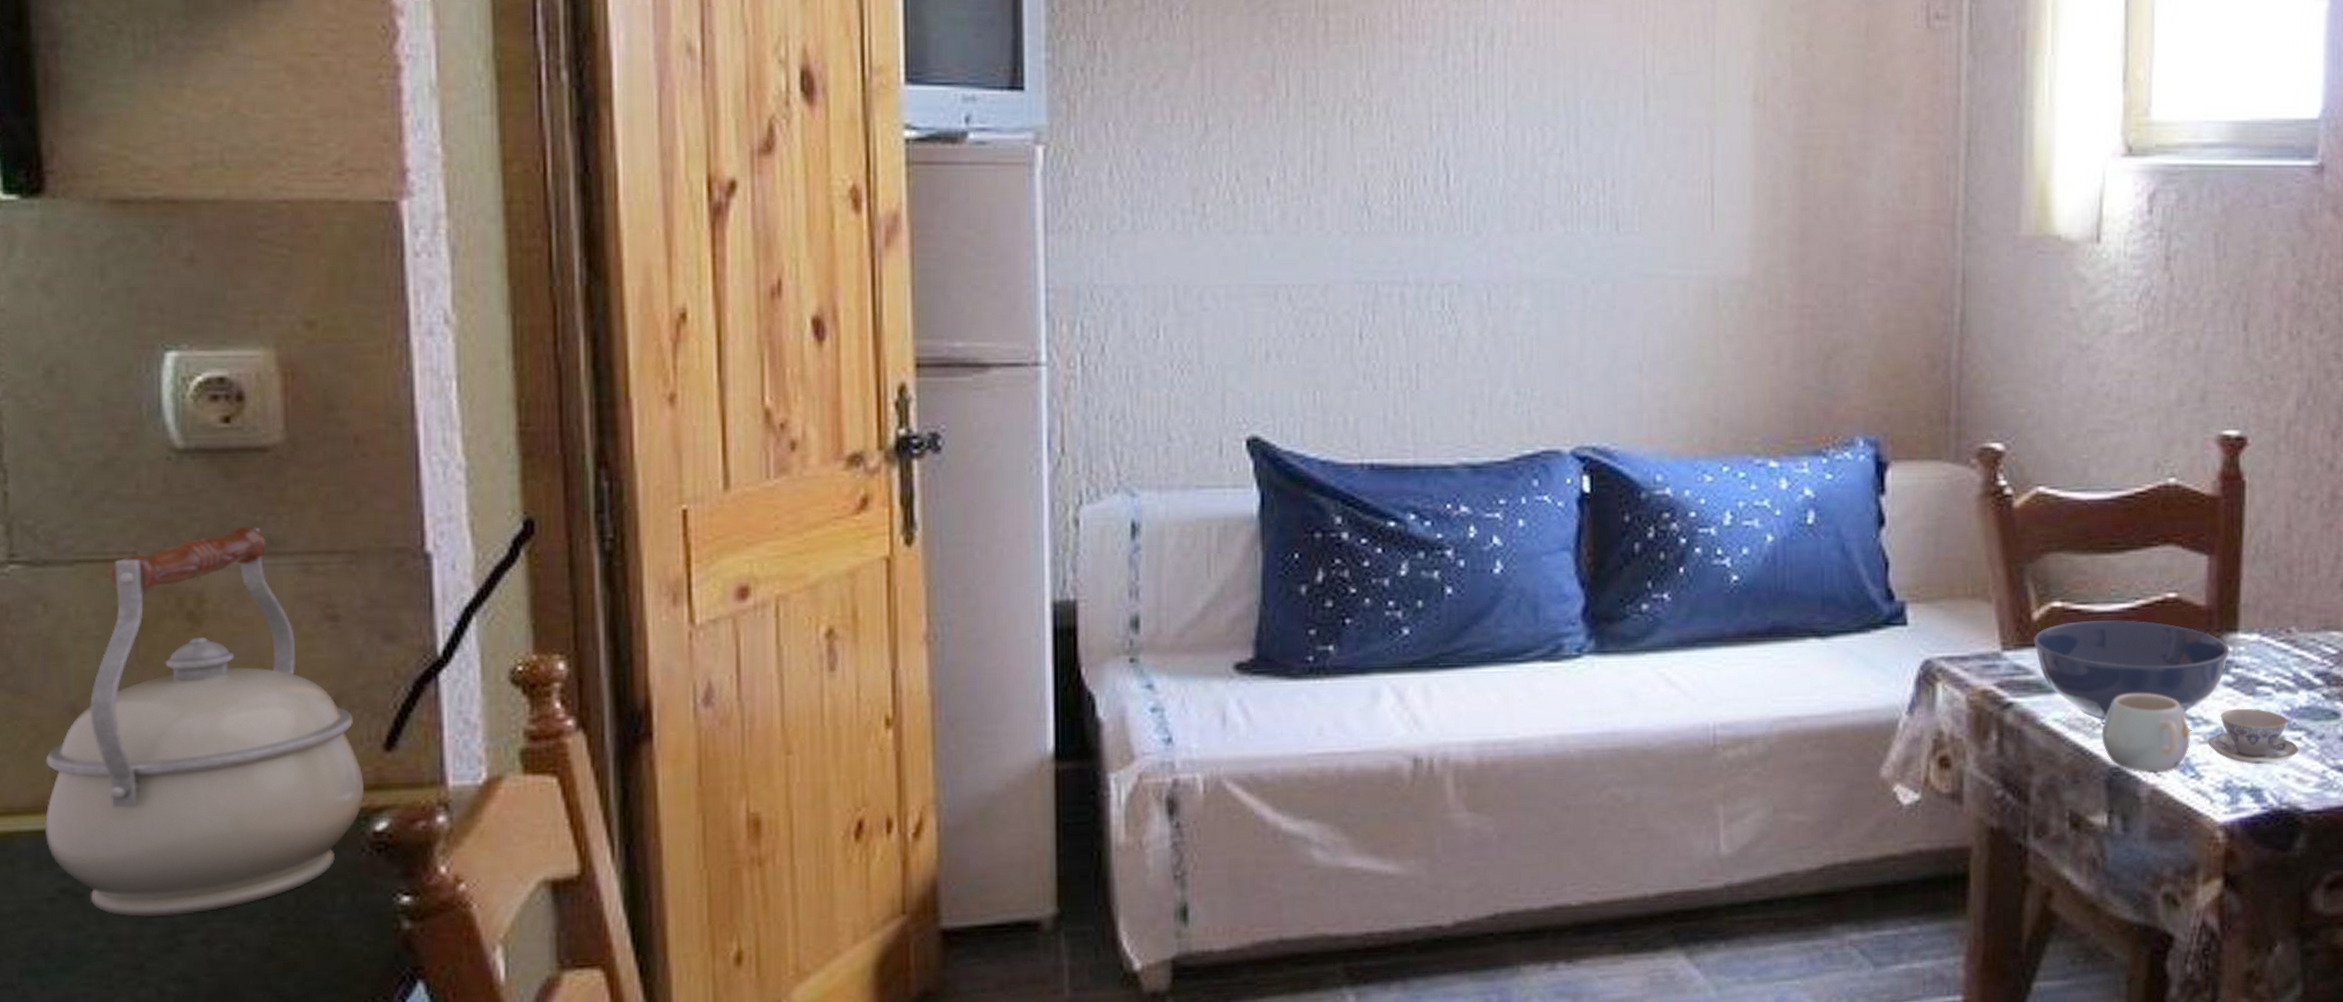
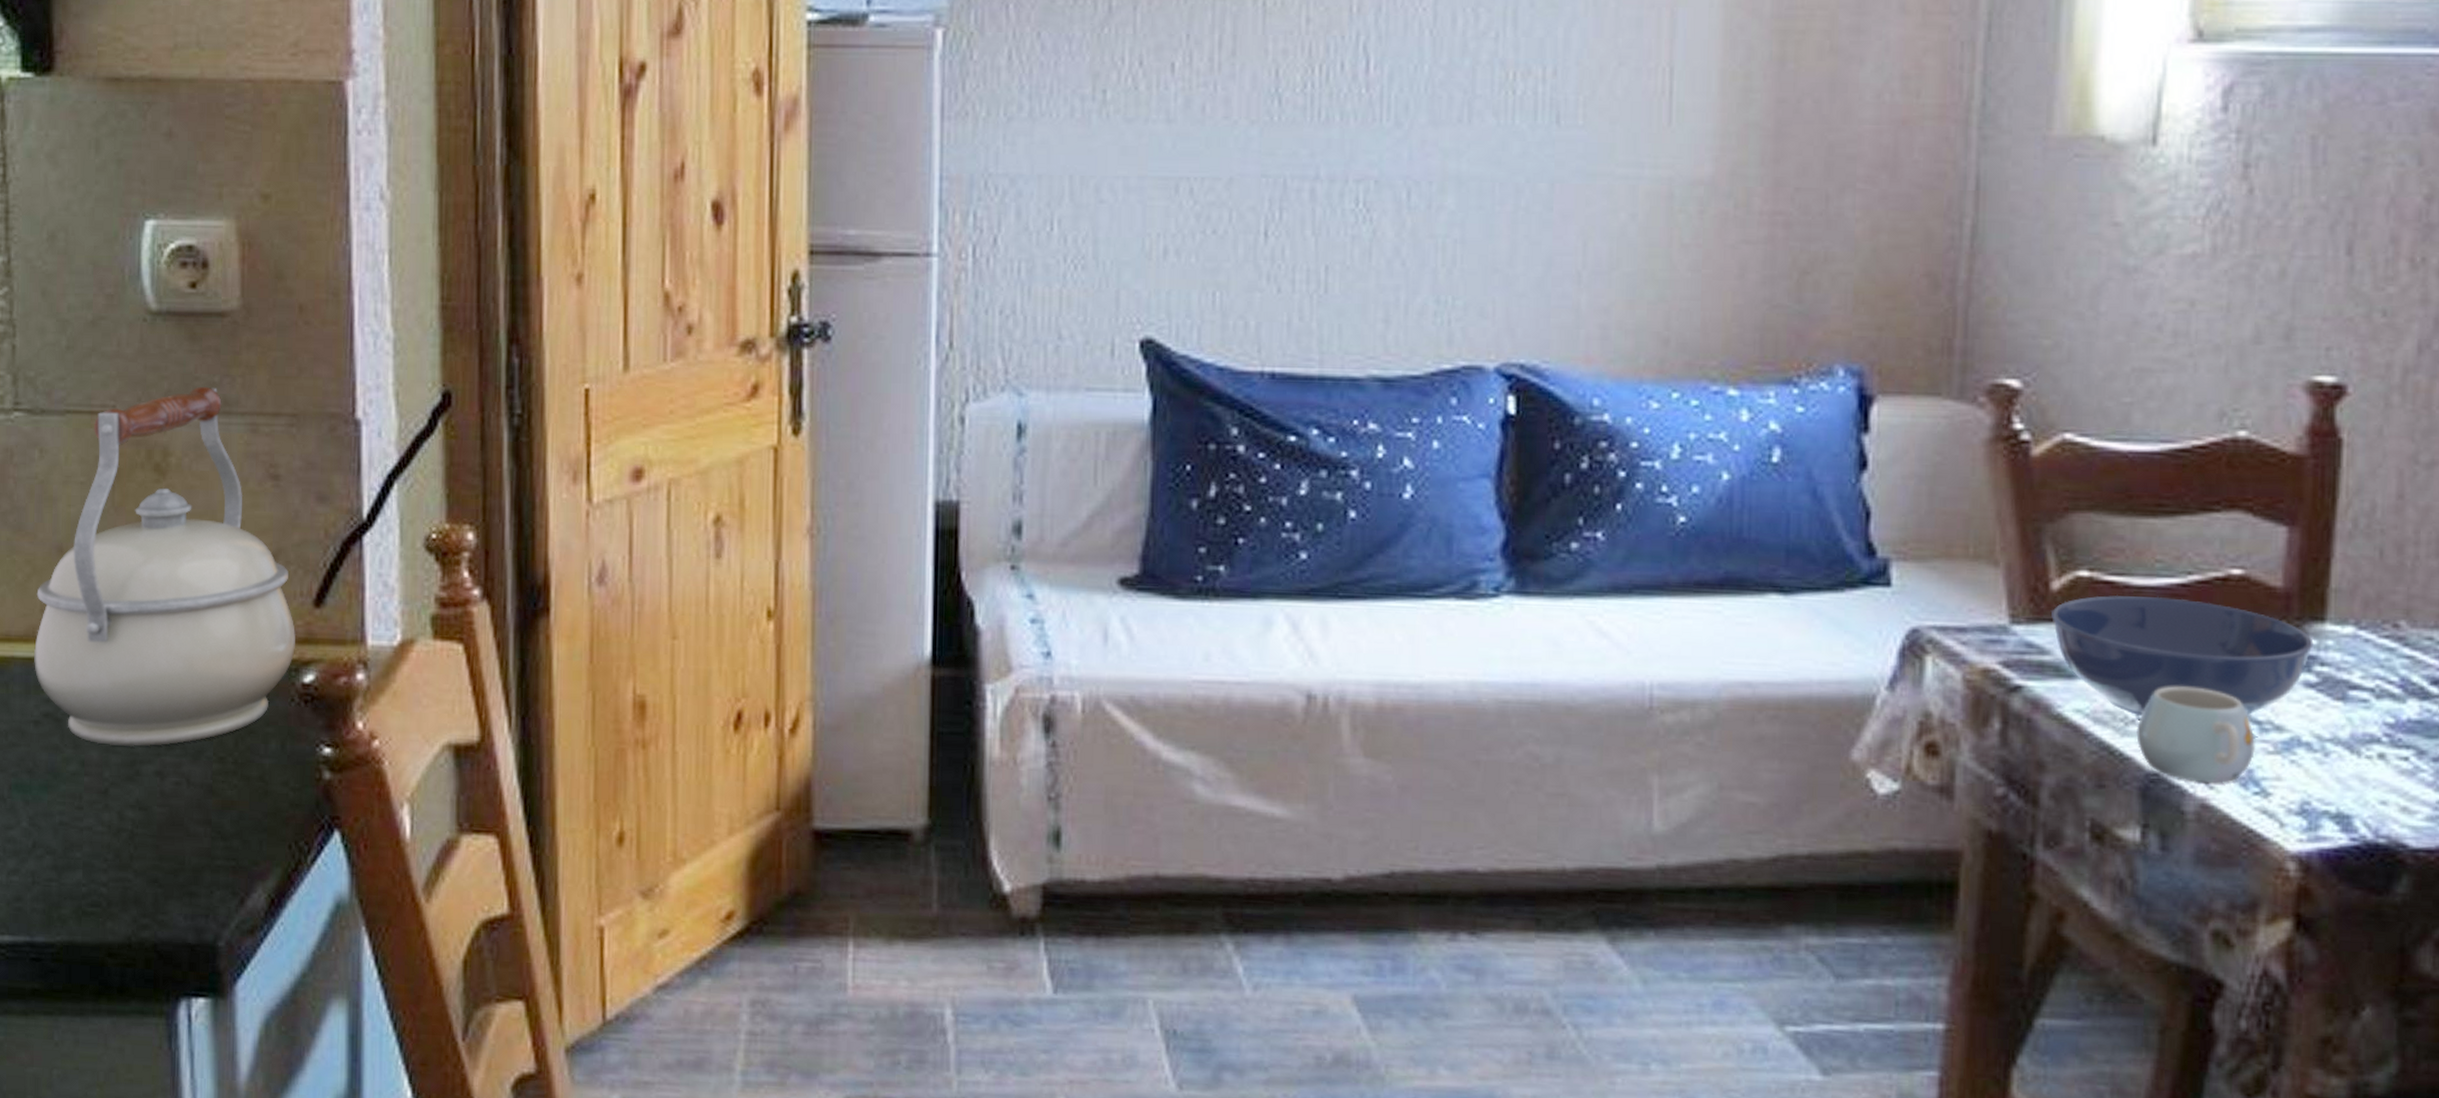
teacup: present [2208,708,2299,765] -> none [2279,715,2405,787]

